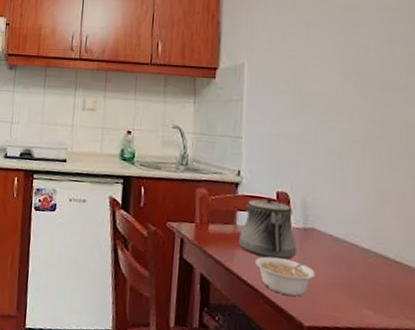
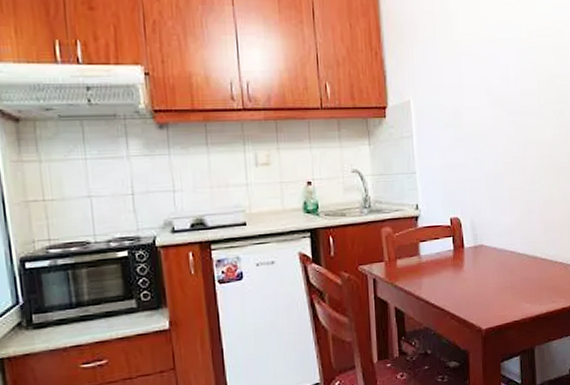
teapot: present [238,197,297,260] -> none [423,225,472,280]
legume: present [254,256,316,296] -> none [439,271,487,308]

